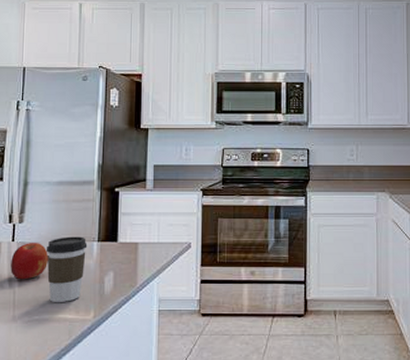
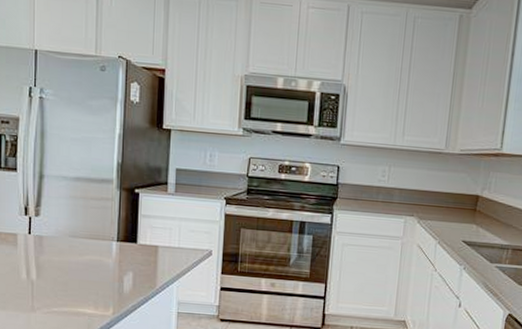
fruit: present [10,243,49,280] -> none [28,237,67,273]
coffee cup: present [46,236,88,303] -> none [63,234,106,298]

